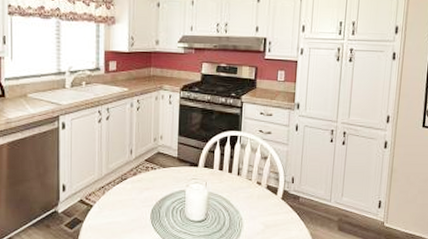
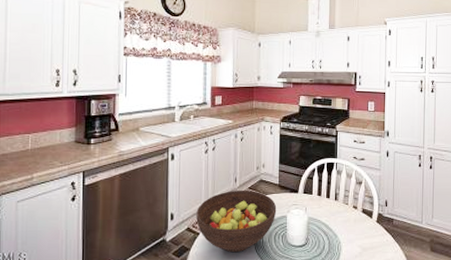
fruit bowl: none [89,162,175,226] -> present [196,190,277,253]

